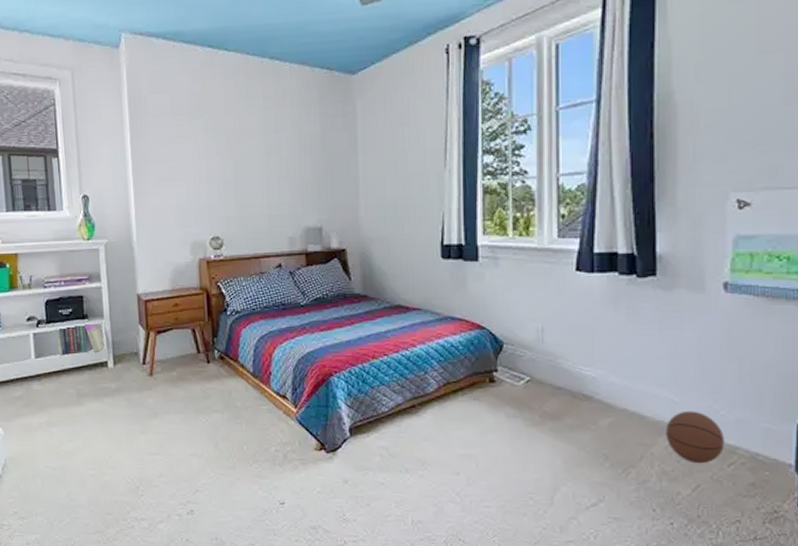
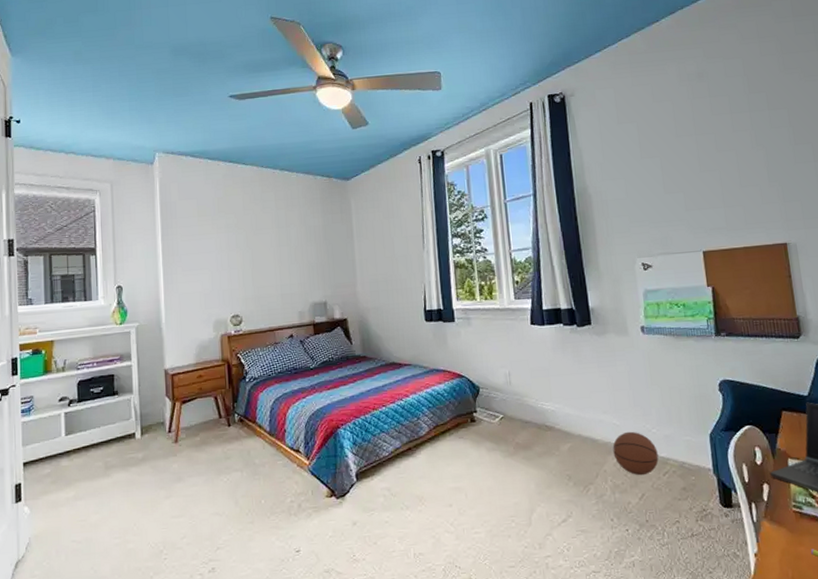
books: present [56,322,107,356] -> none [87,397,135,432]

